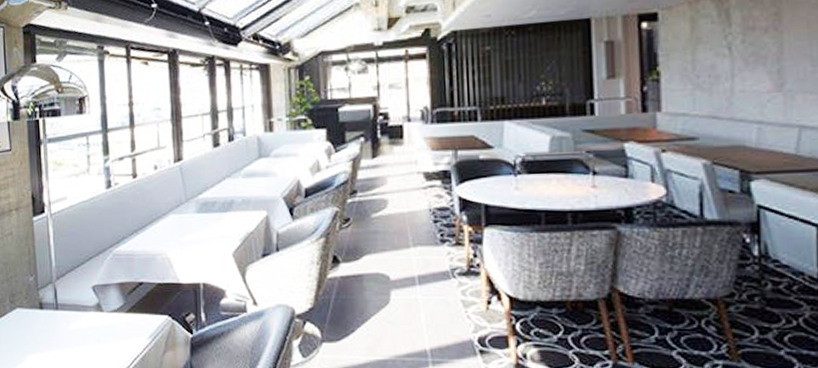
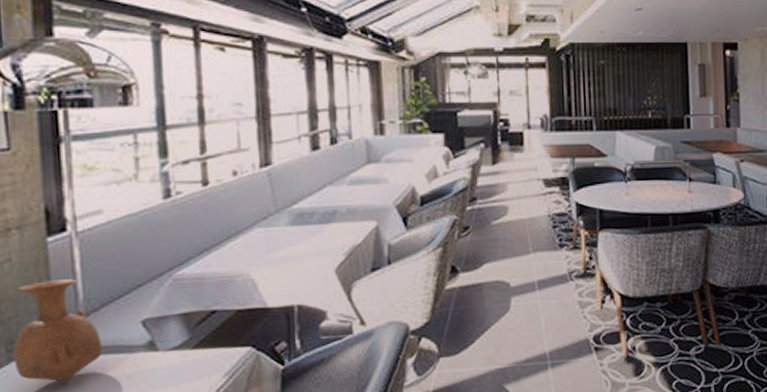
vase: none [14,250,67,329] -> present [13,279,103,382]

